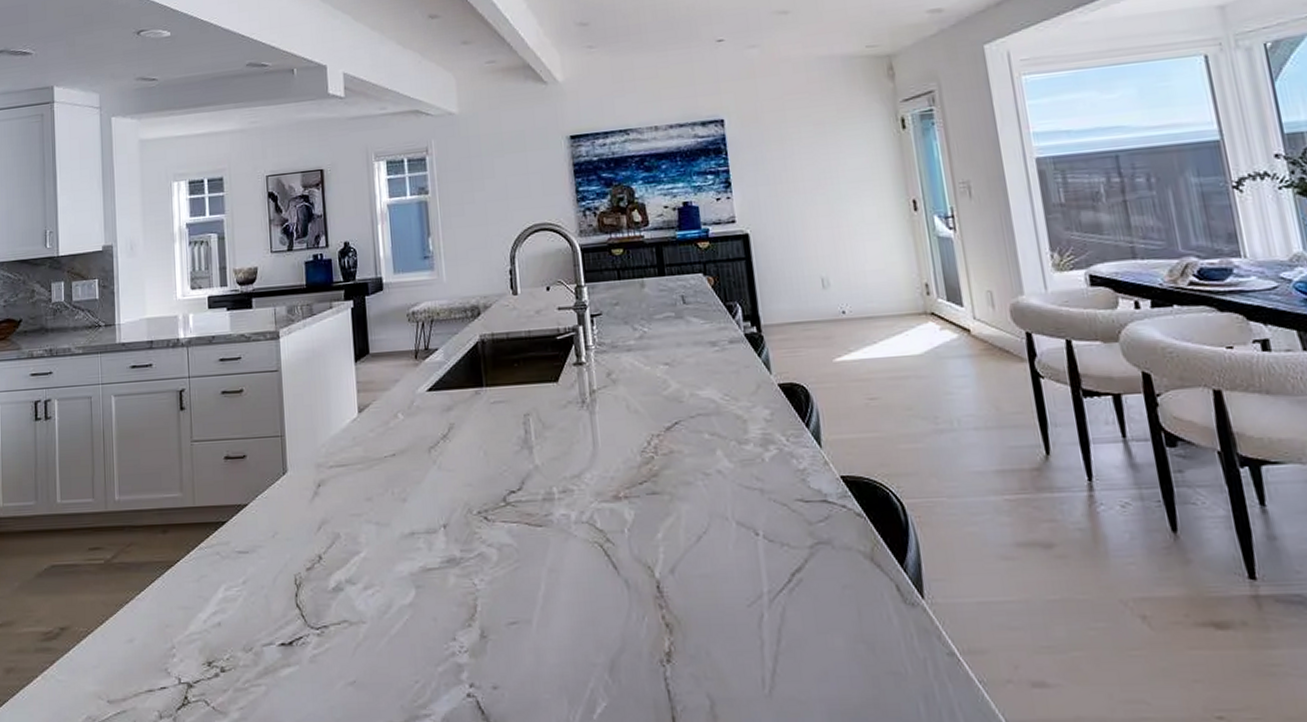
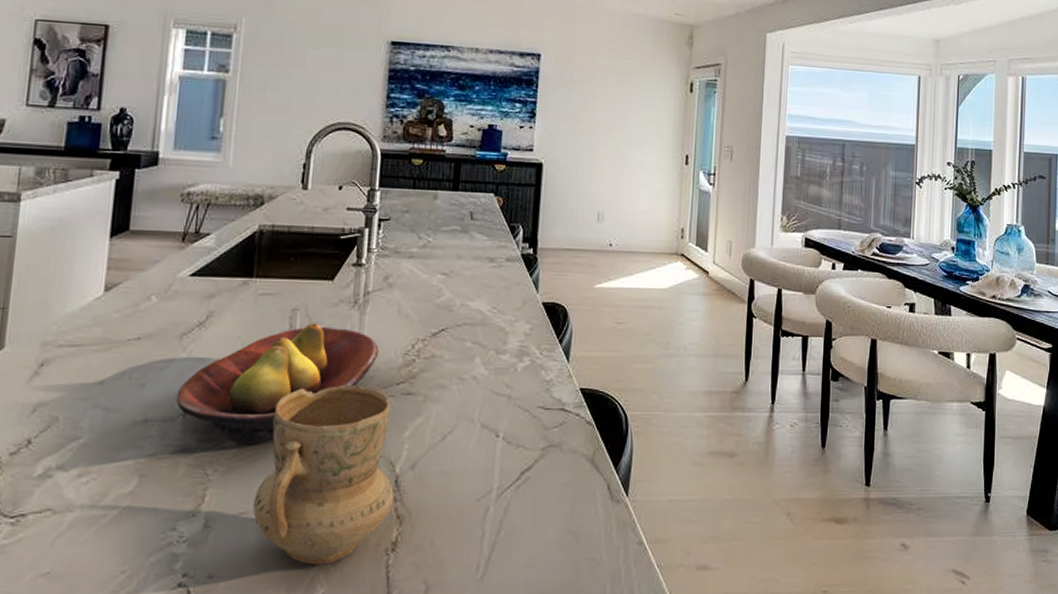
fruit bowl: none [435,426,616,554] -> present [176,323,379,445]
mug: none [521,487,659,676] -> present [252,384,394,565]

